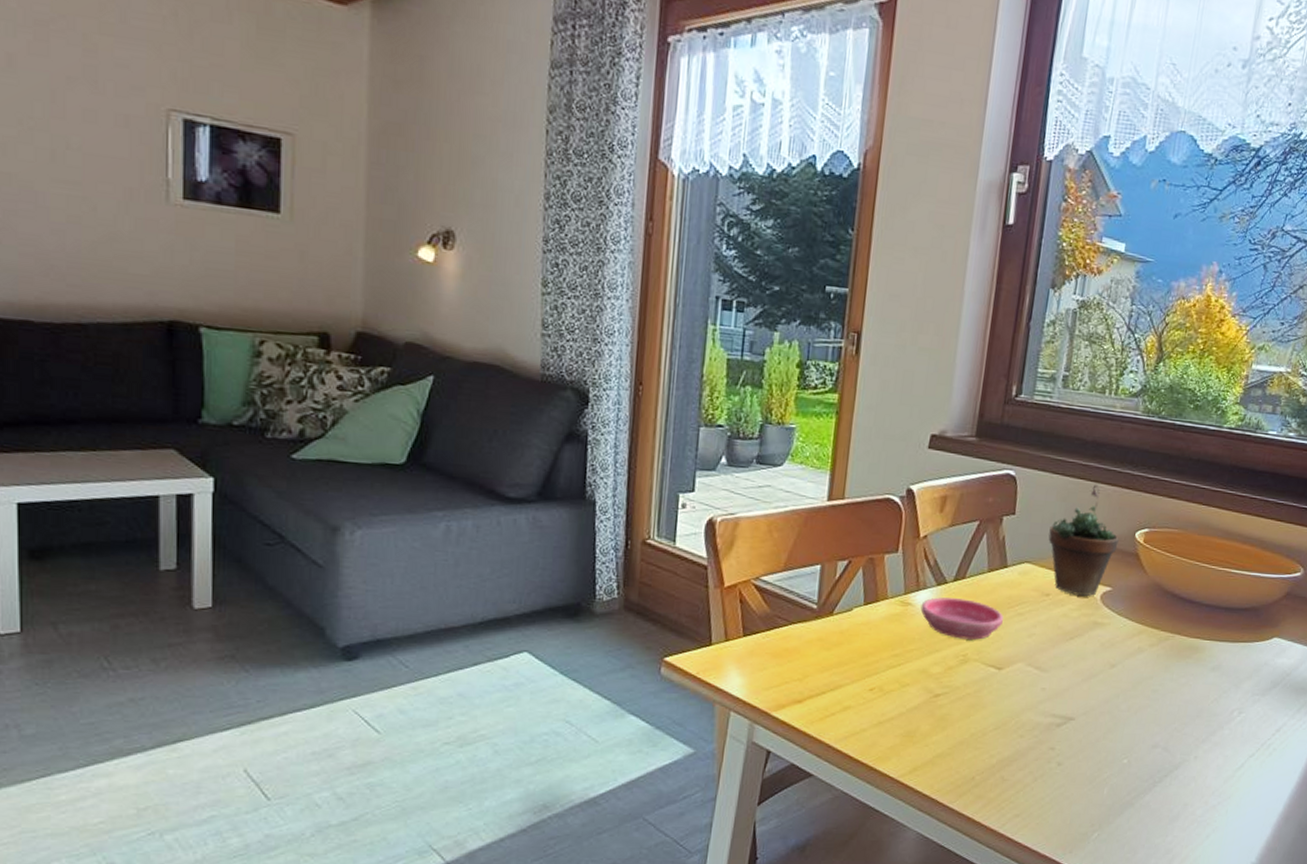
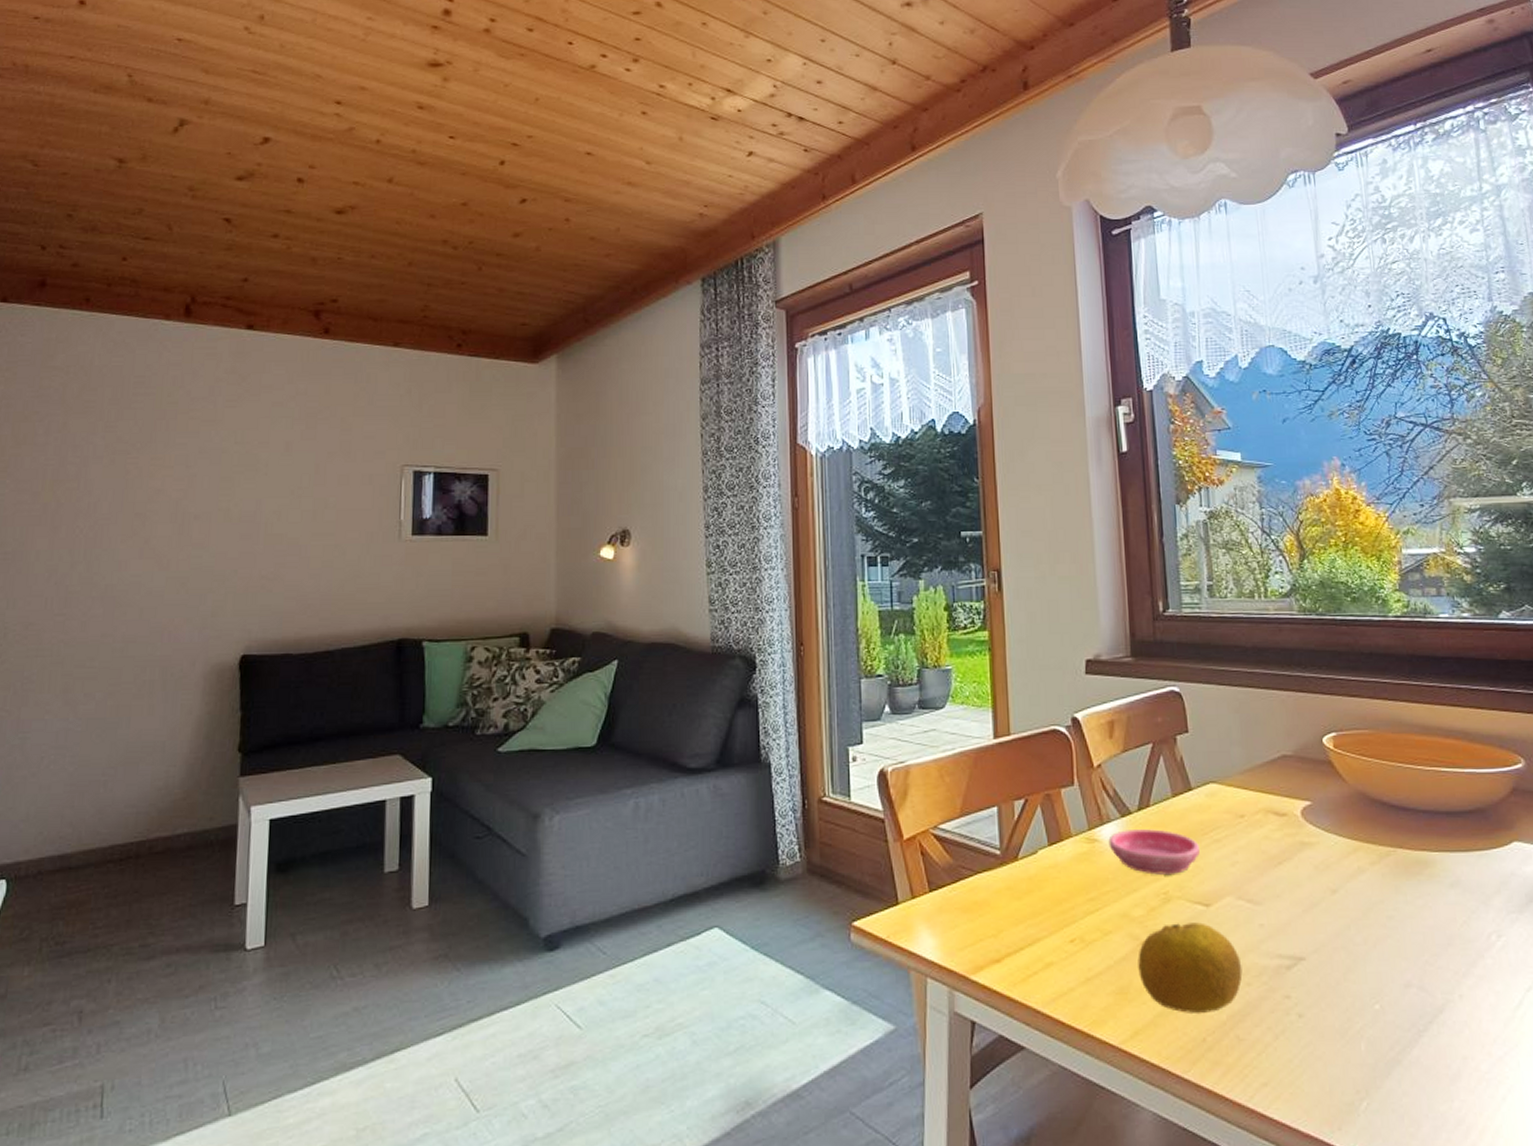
fruit: none [926,681,1019,758] -> present [1137,922,1243,1015]
succulent plant: present [1048,485,1119,596] -> none [1228,692,1307,814]

